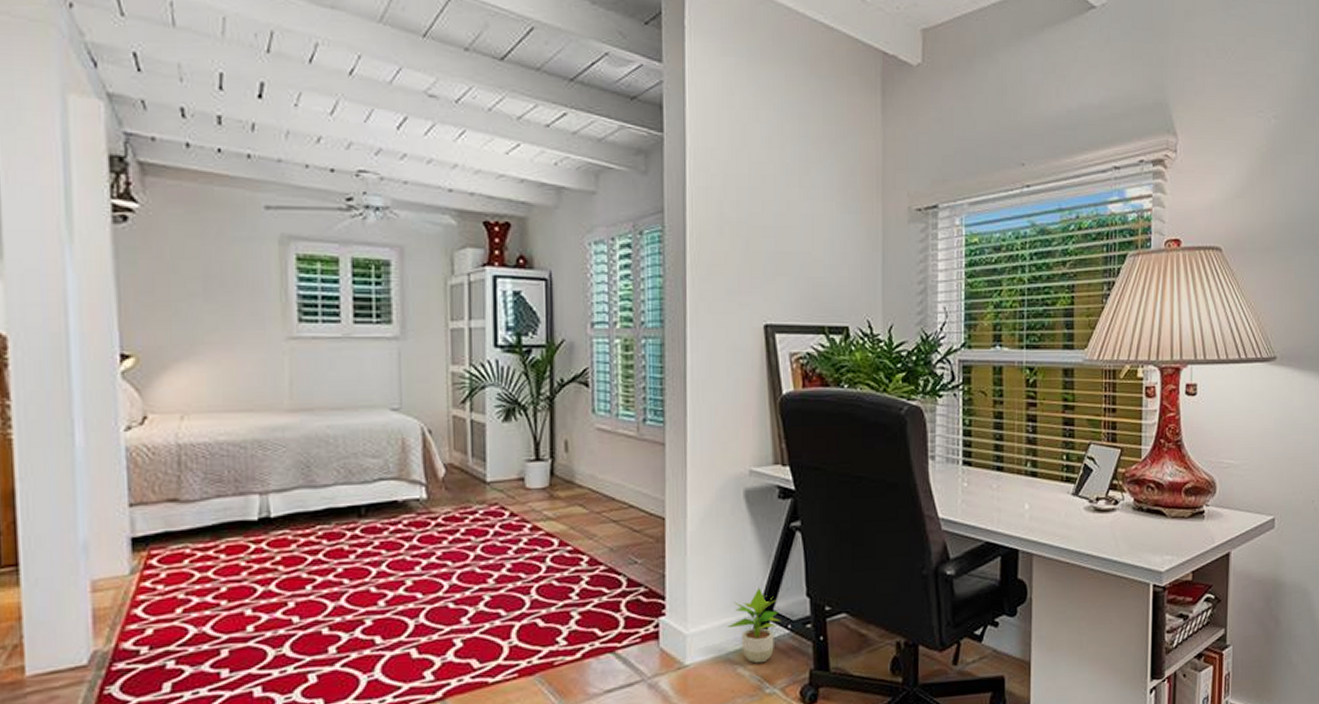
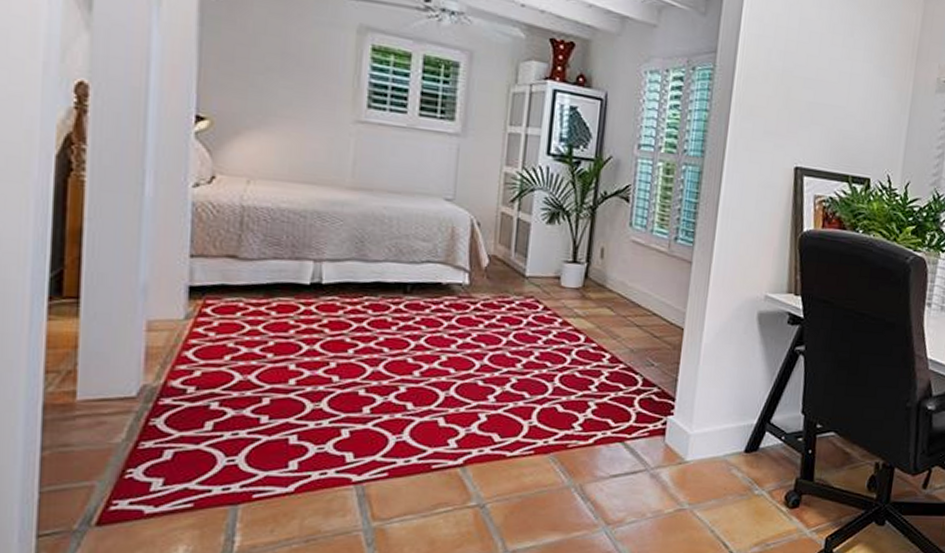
potted plant: present [727,588,780,664] -> none [728,401,775,467]

